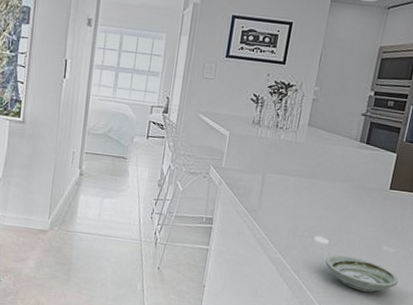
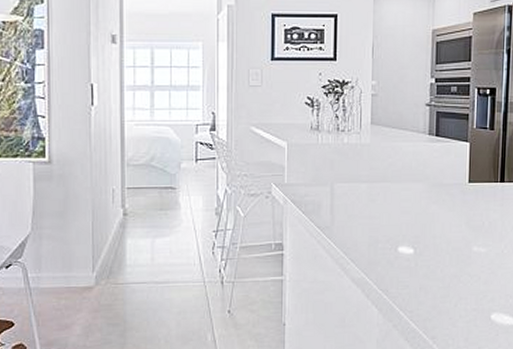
saucer: present [325,255,399,292] -> none [414,264,496,302]

